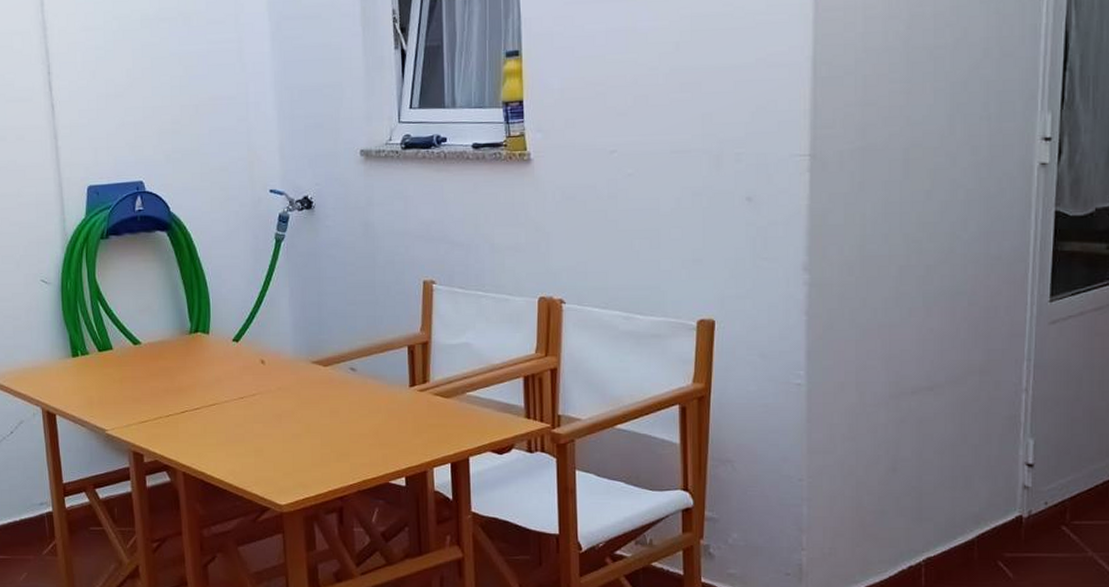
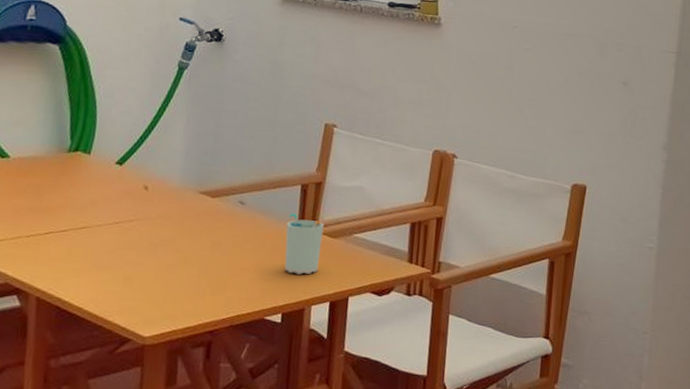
cup: none [398,376,436,437] -> present [284,213,324,275]

